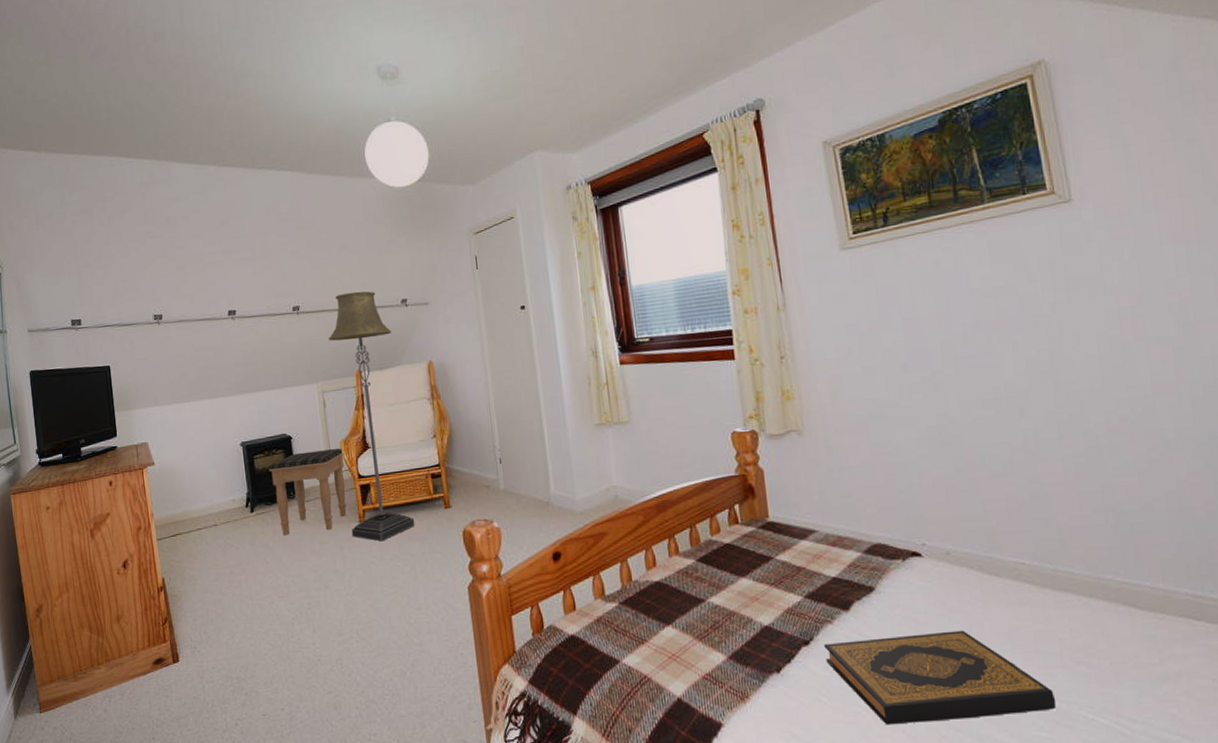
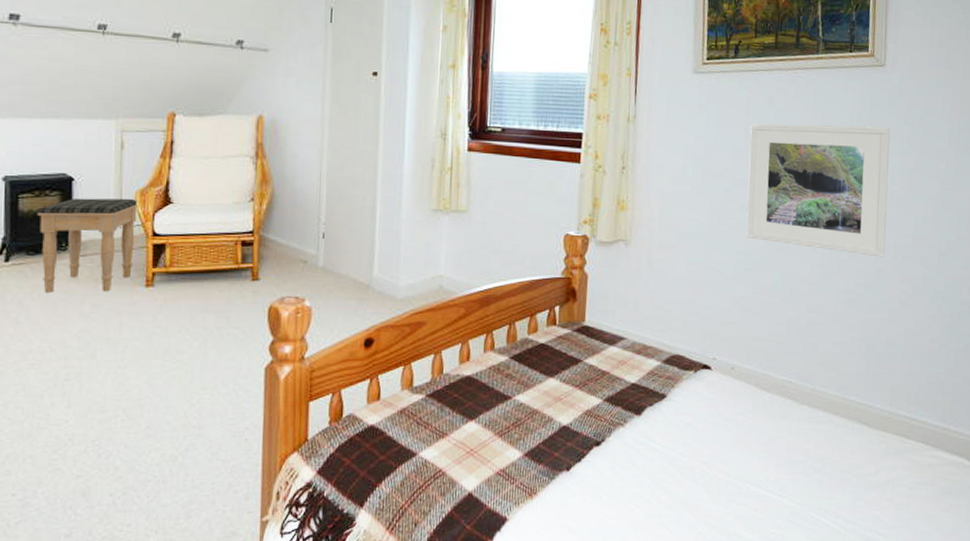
floor lamp: present [329,291,415,542] -> none [134,20,220,311]
hardback book: present [824,630,1057,725] -> none [612,438,794,522]
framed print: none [916,266,1117,414] -> present [746,123,891,257]

